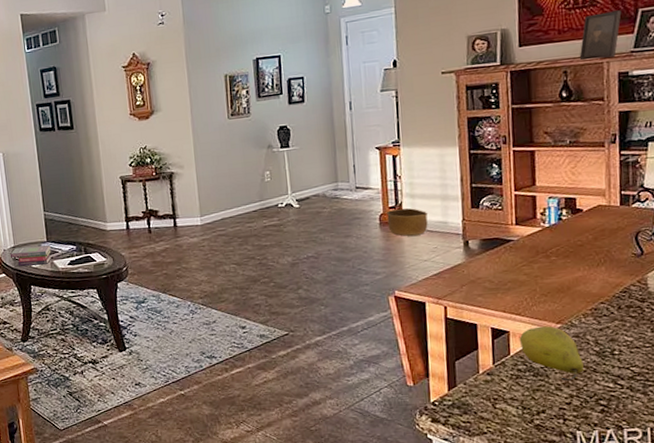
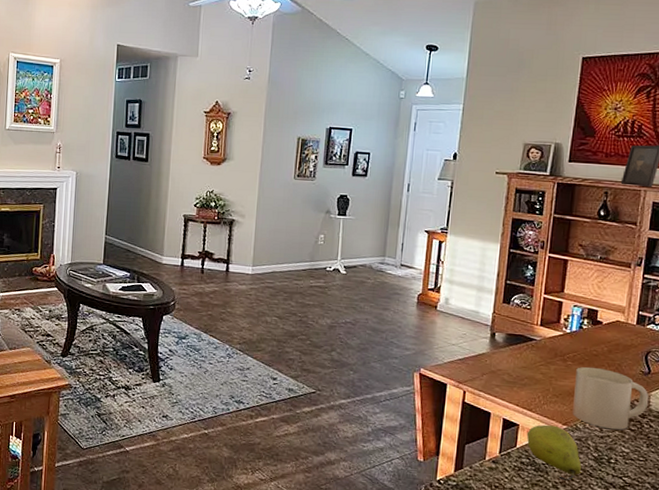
books: present [10,245,51,267] -> none [66,265,106,287]
basket: present [387,208,428,236] -> none [424,291,462,320]
mug: none [562,258,647,320] -> present [571,366,649,430]

